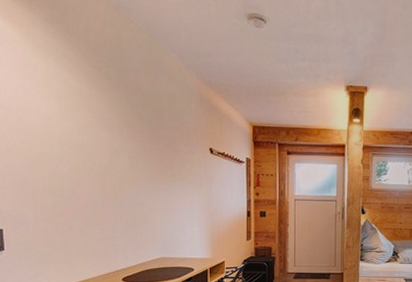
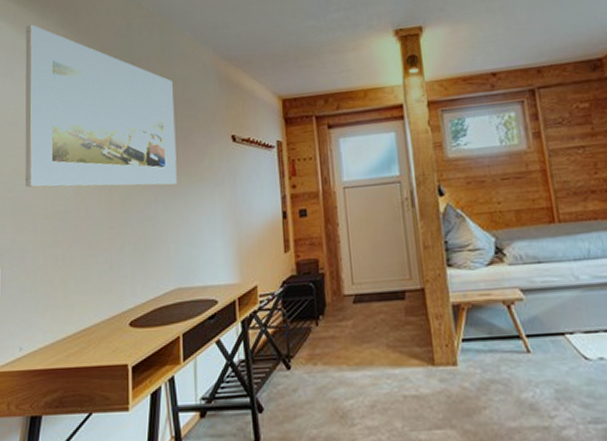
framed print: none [11,14,162,181] -> present [25,24,177,188]

